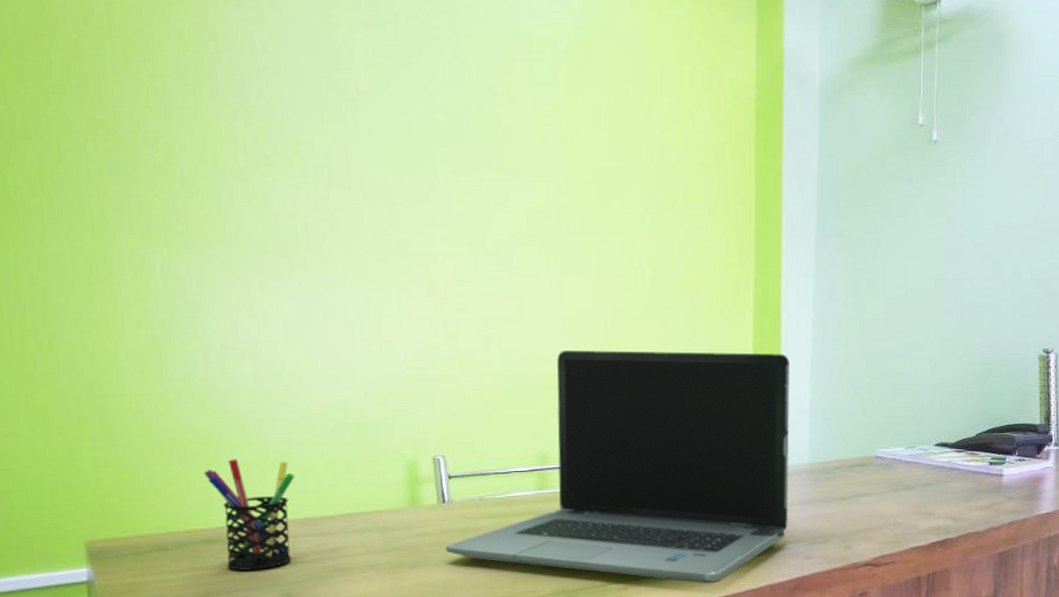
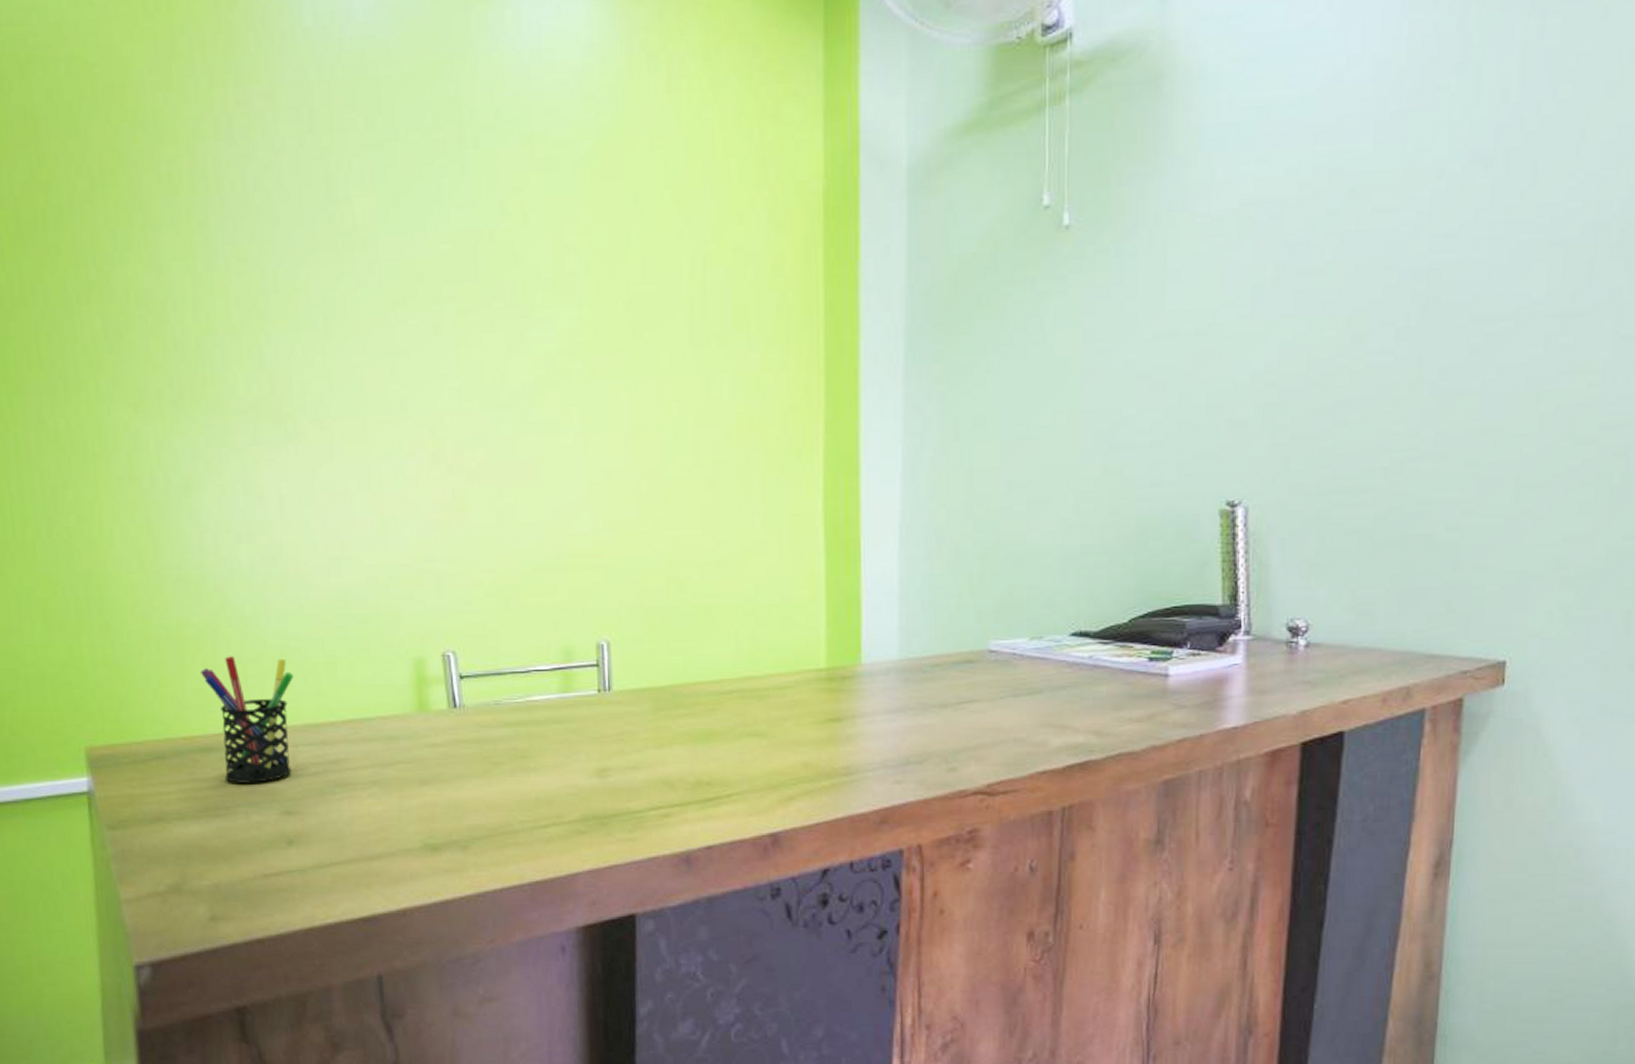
laptop computer: present [446,350,790,584] -> none [458,518,873,813]

